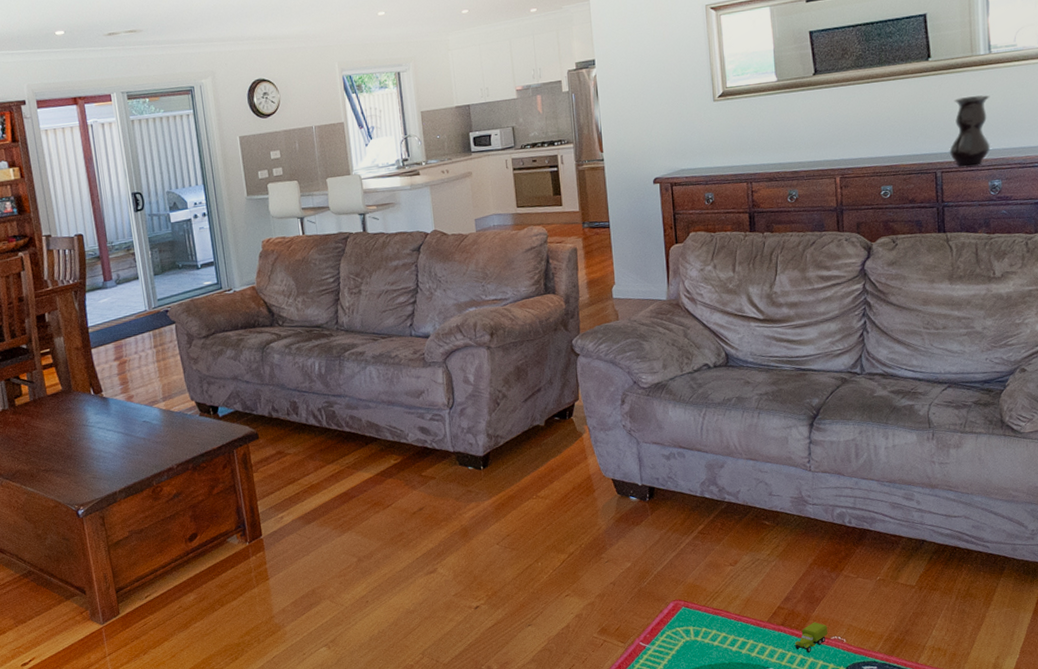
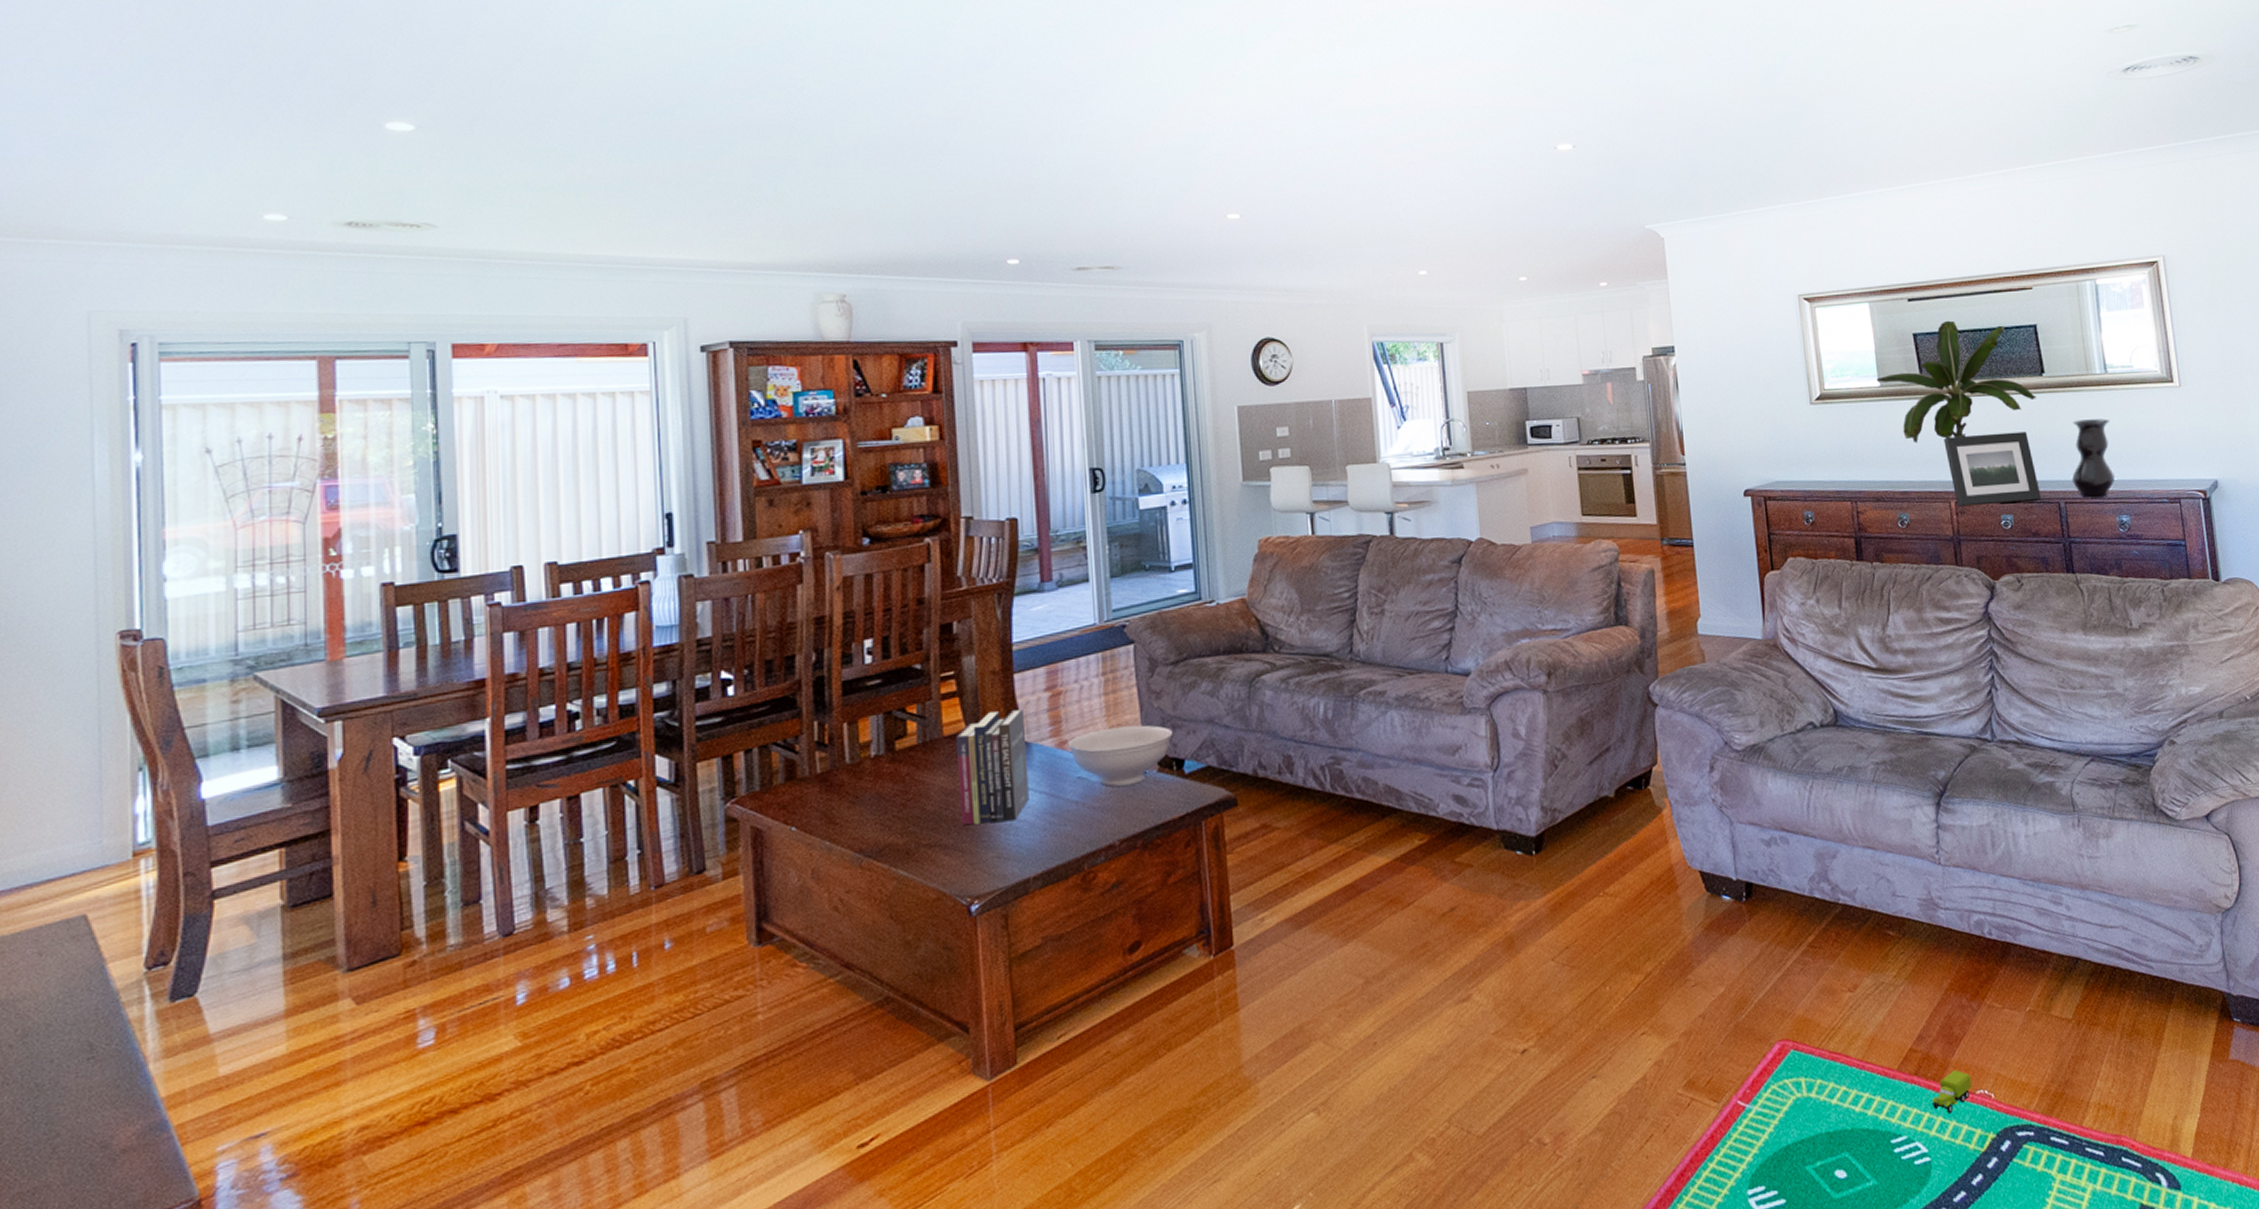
books: none [56,373,111,456] -> present [957,708,1029,825]
decorative bowl: none [135,382,209,428] -> present [1069,725,1174,788]
plant: none [773,16,922,129] -> present [1876,320,2037,443]
picture frame: none [832,112,919,182] -> present [1943,431,2041,507]

